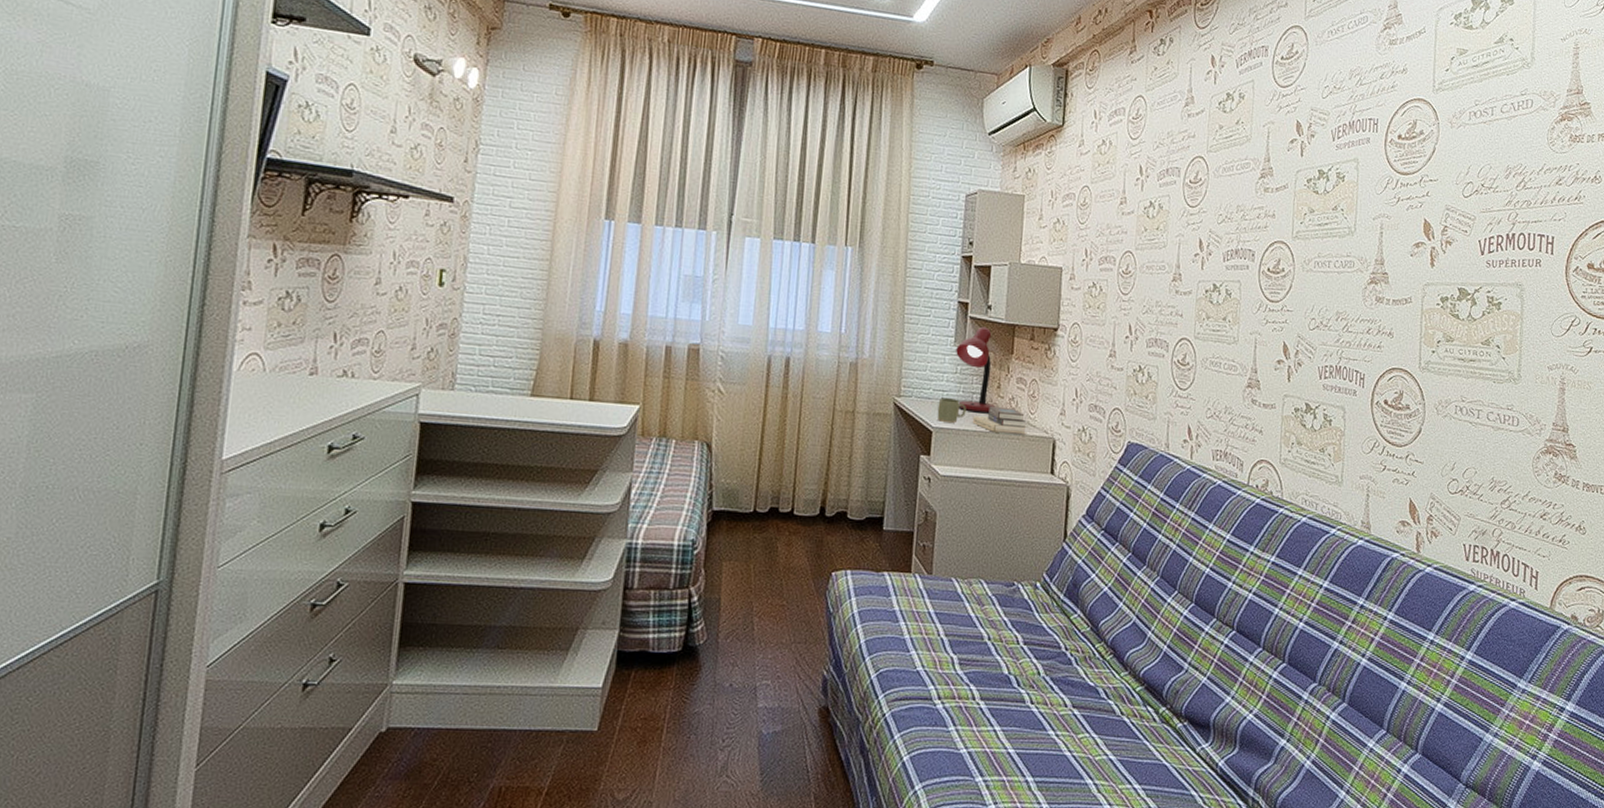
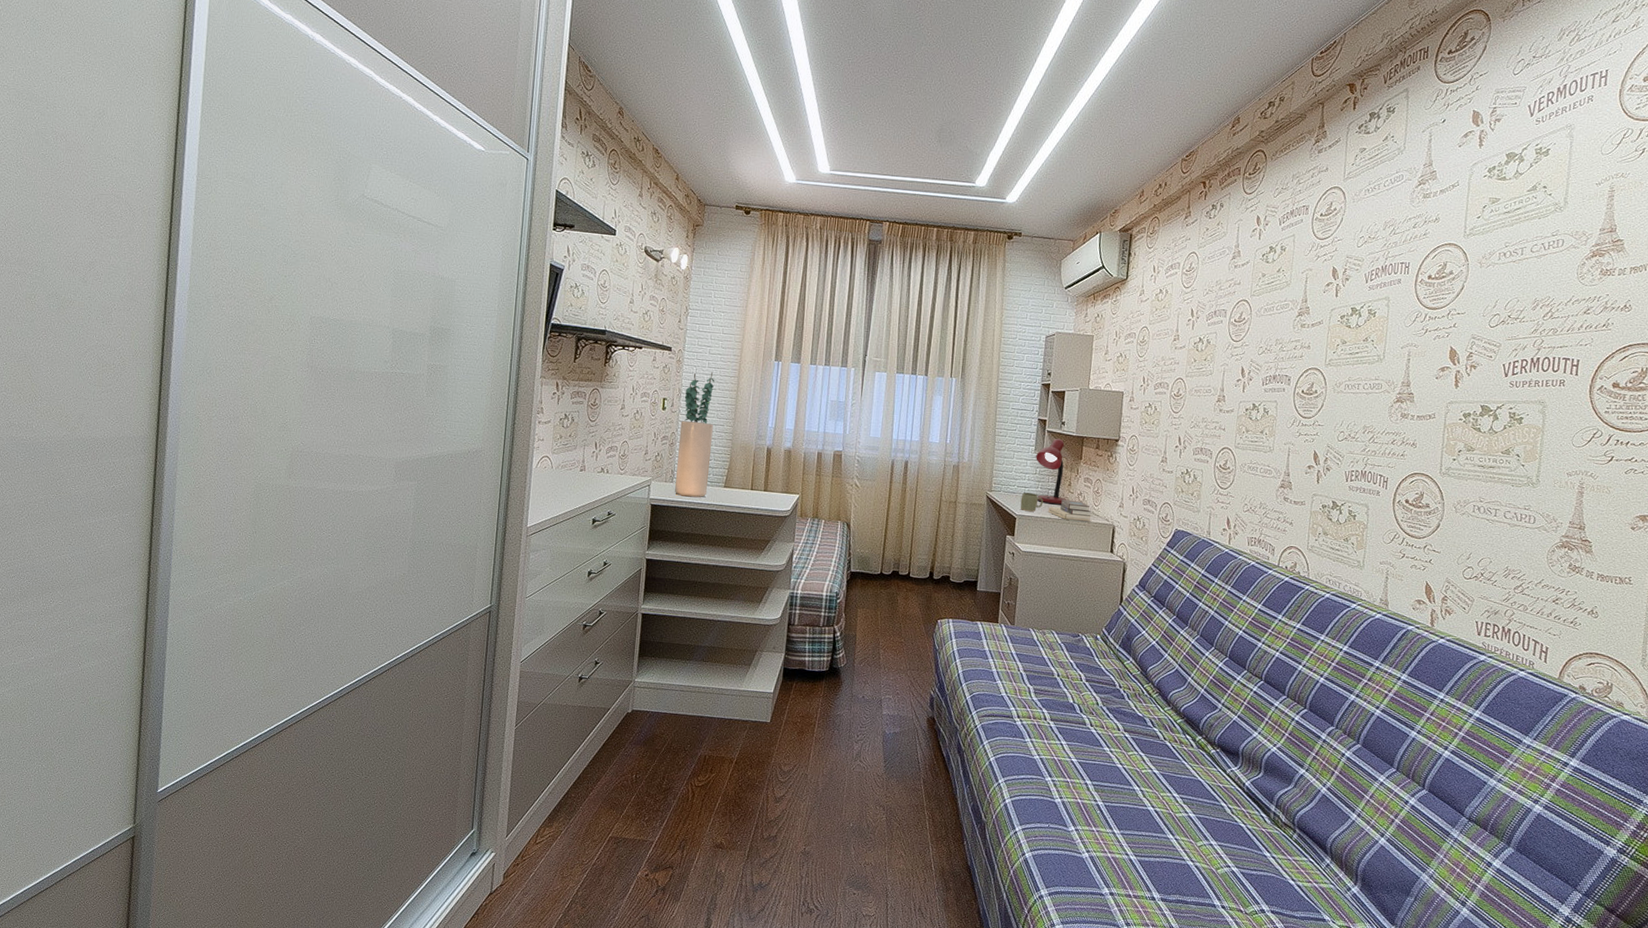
vase: none [456,233,518,411] -> present [674,372,715,497]

